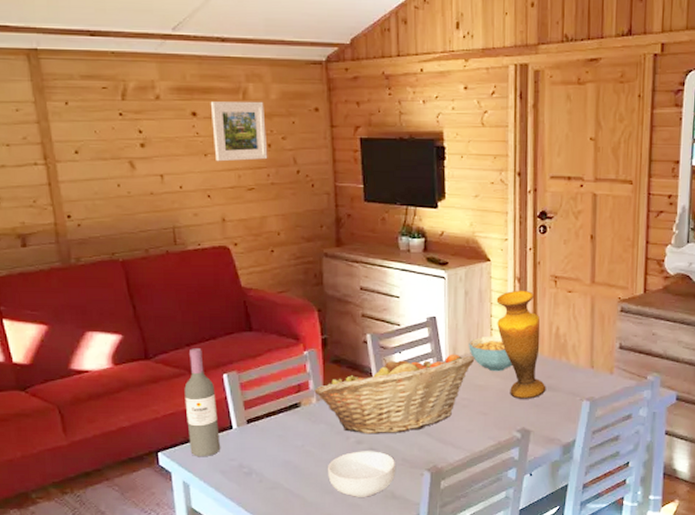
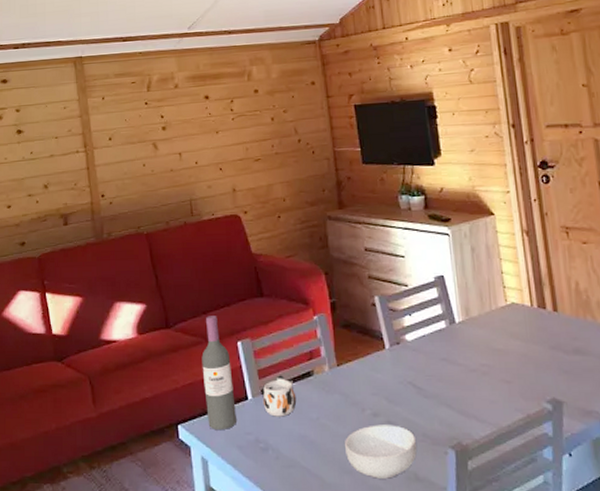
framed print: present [210,101,268,162] -> none [220,80,272,138]
mug: none [247,406,282,445] -> present [262,375,297,417]
fruit basket: present [314,354,475,434] -> none [326,315,490,406]
cereal bowl: present [469,336,513,372] -> none [481,294,533,334]
vase: present [496,290,546,399] -> none [505,243,574,364]

